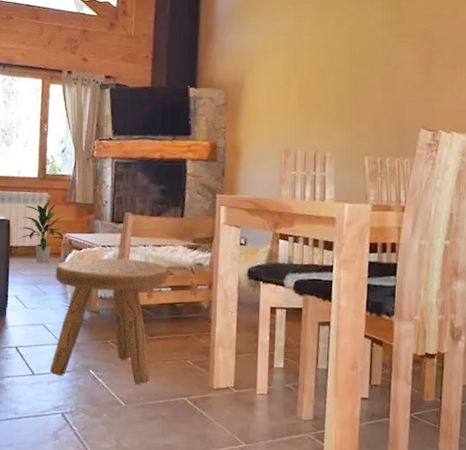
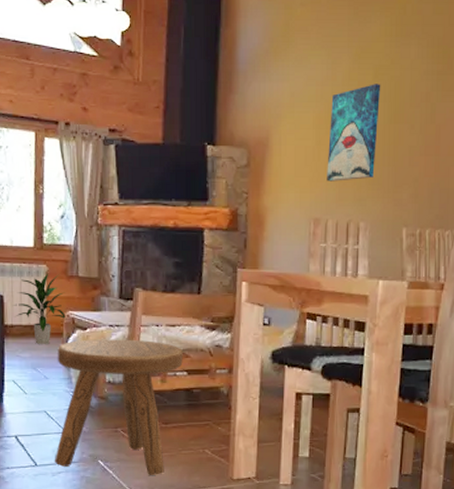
wall art: none [295,33,342,117] -> present [327,84,381,181]

